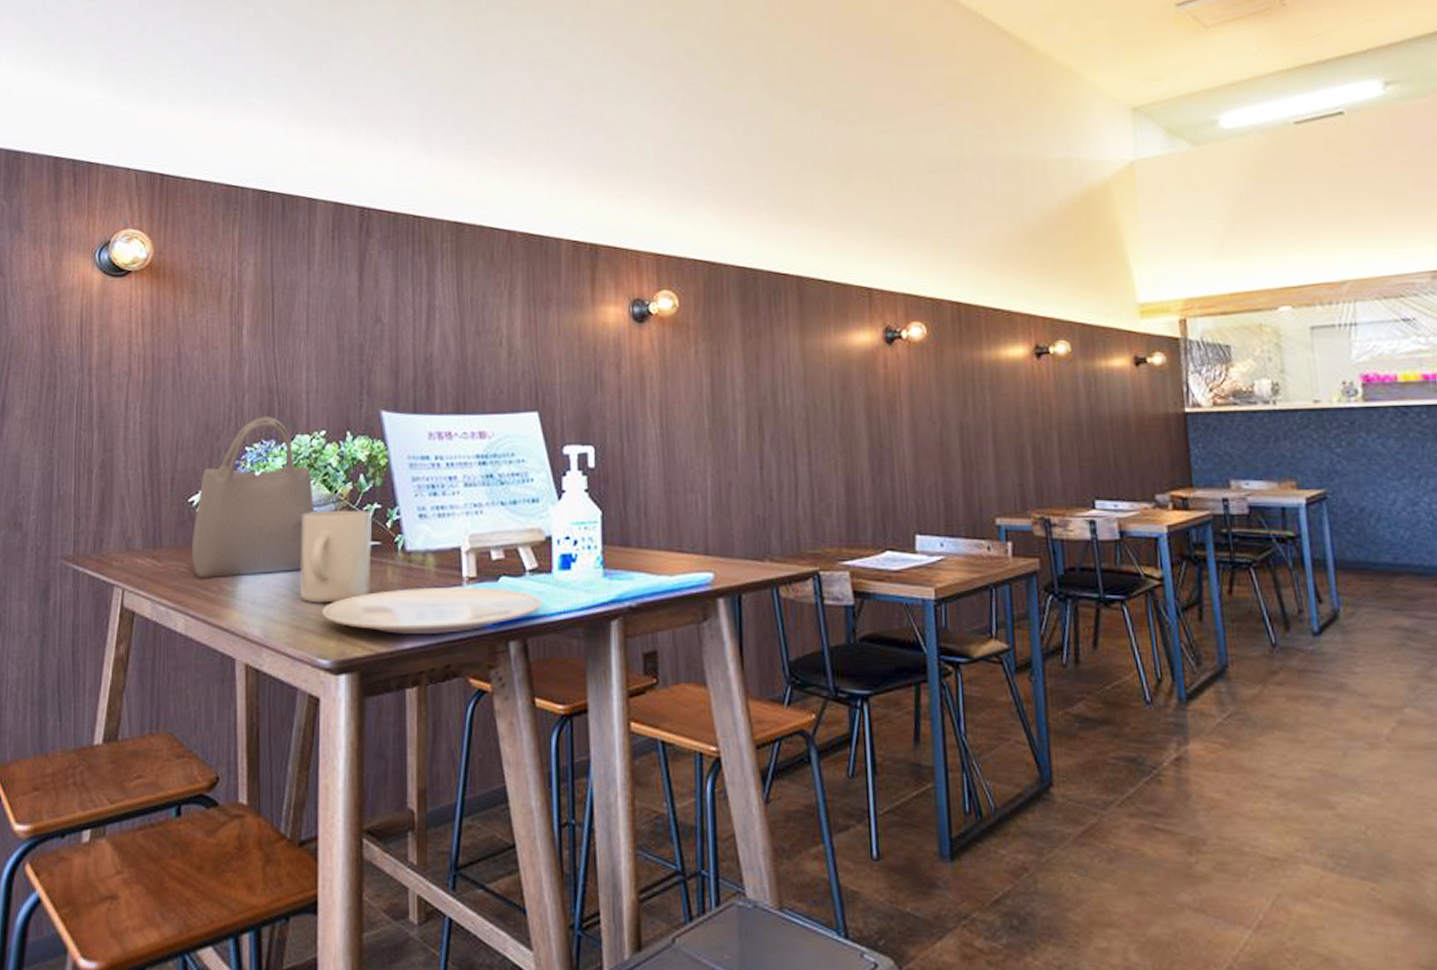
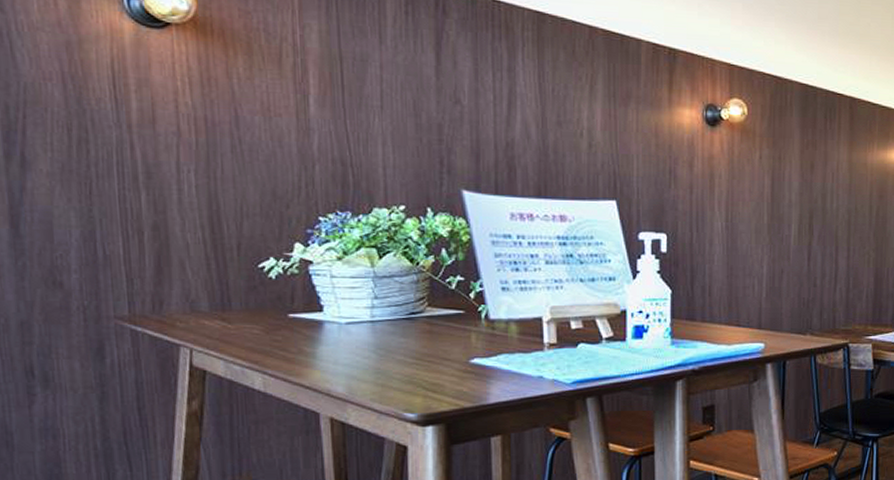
handbag: present [191,416,314,579] -> none [264,188,395,341]
cup: present [300,510,372,603] -> none [382,281,456,364]
plate: present [322,587,543,634] -> none [407,352,618,391]

